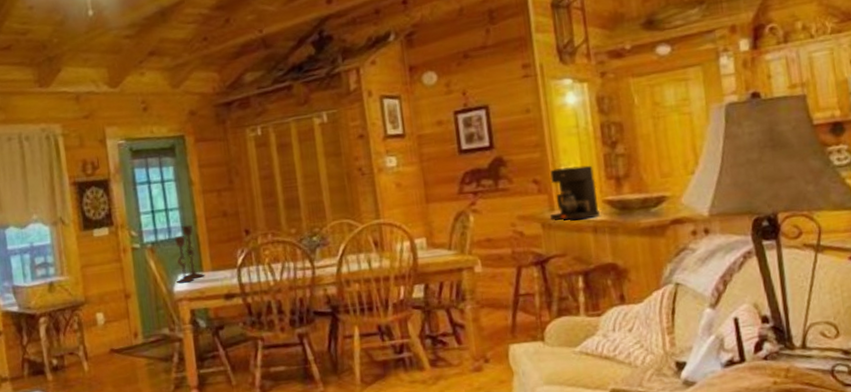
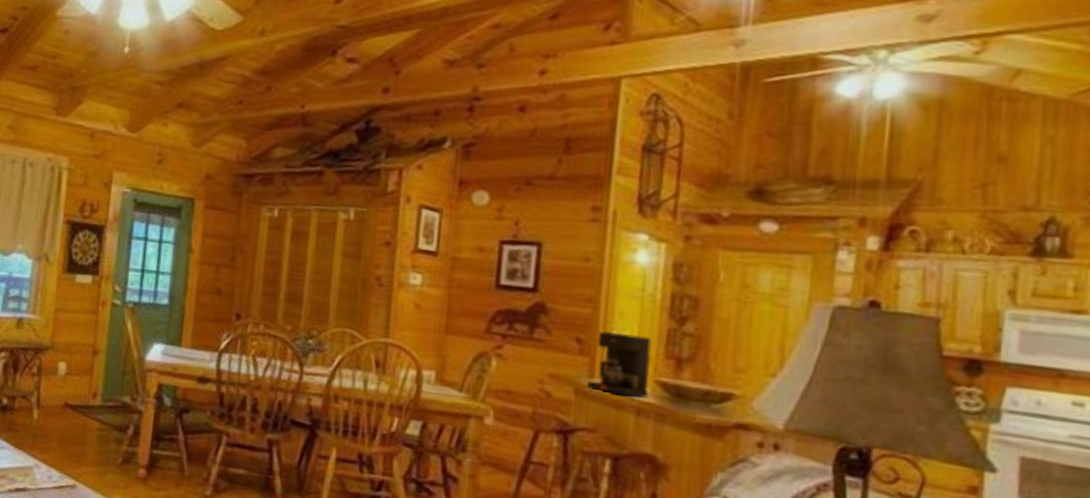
candlestick: present [175,224,204,284] -> none [150,293,181,355]

